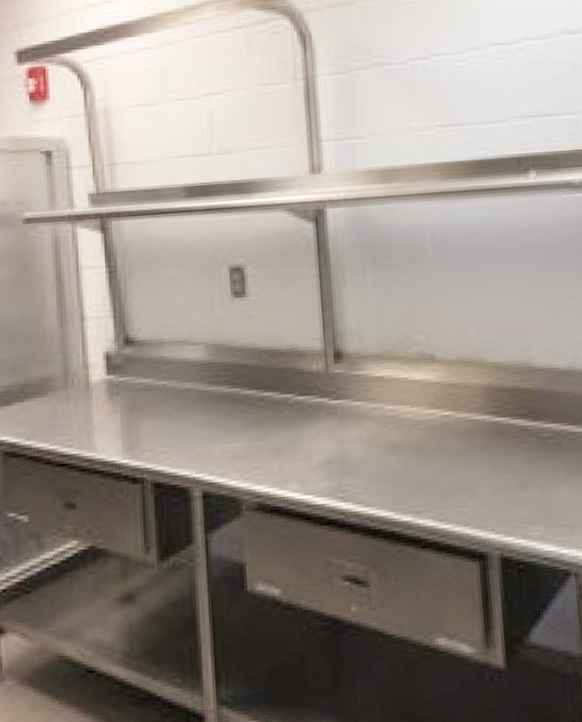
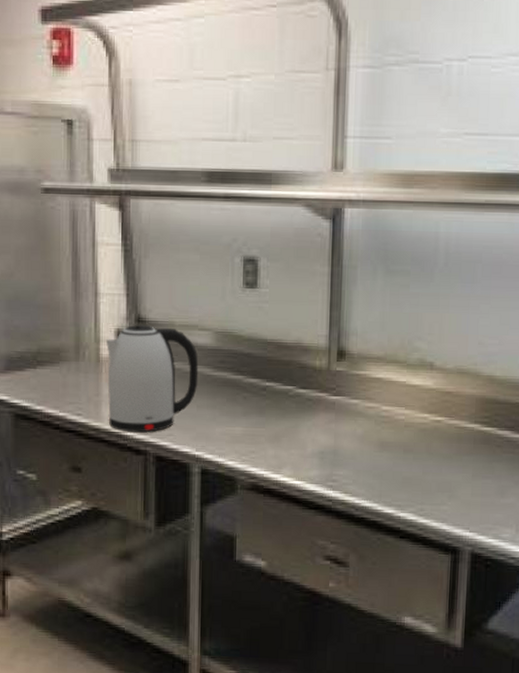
kettle: none [94,344,193,460] -> present [105,324,199,433]

